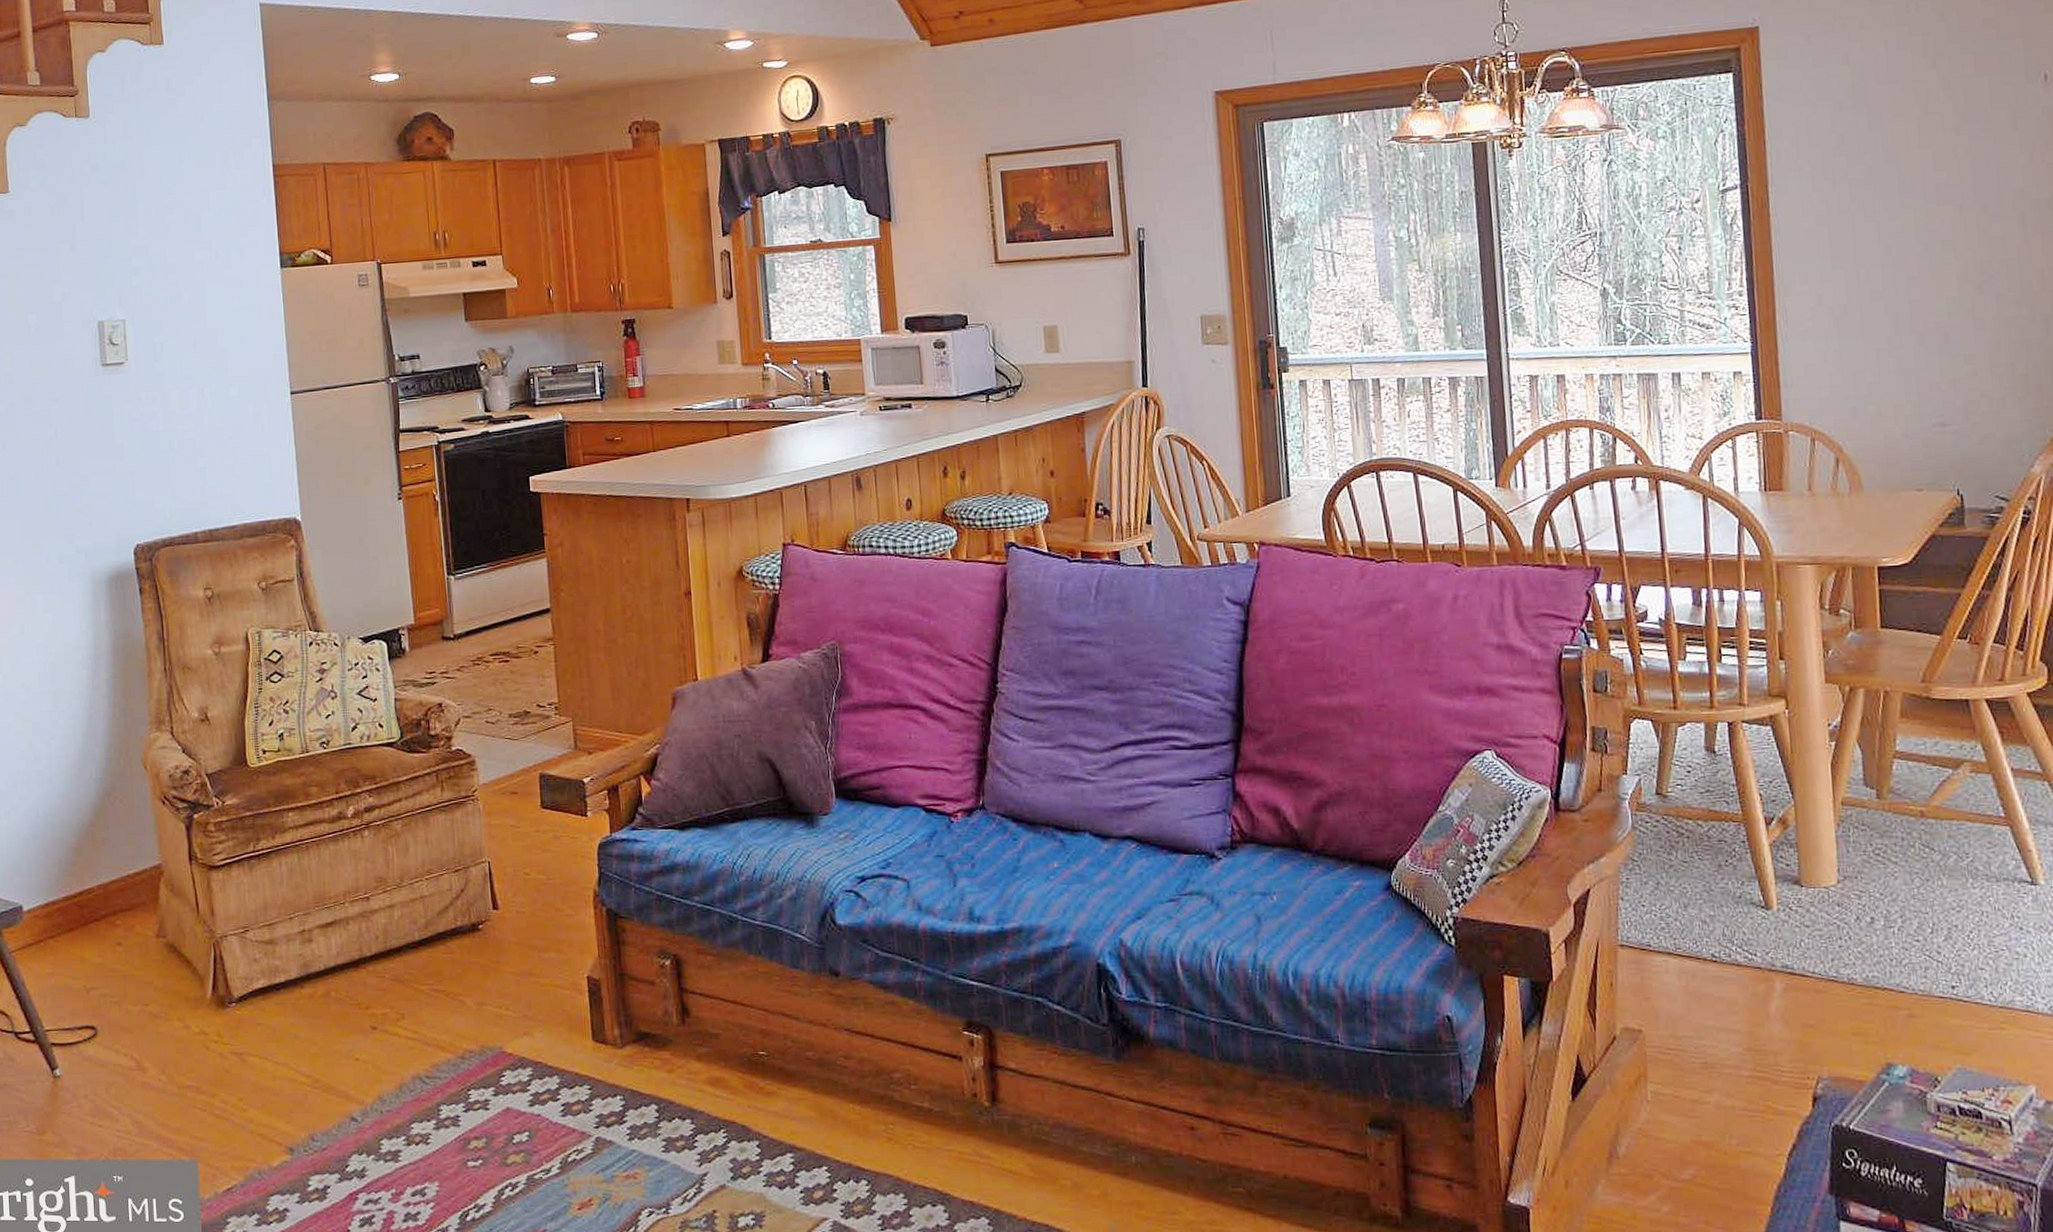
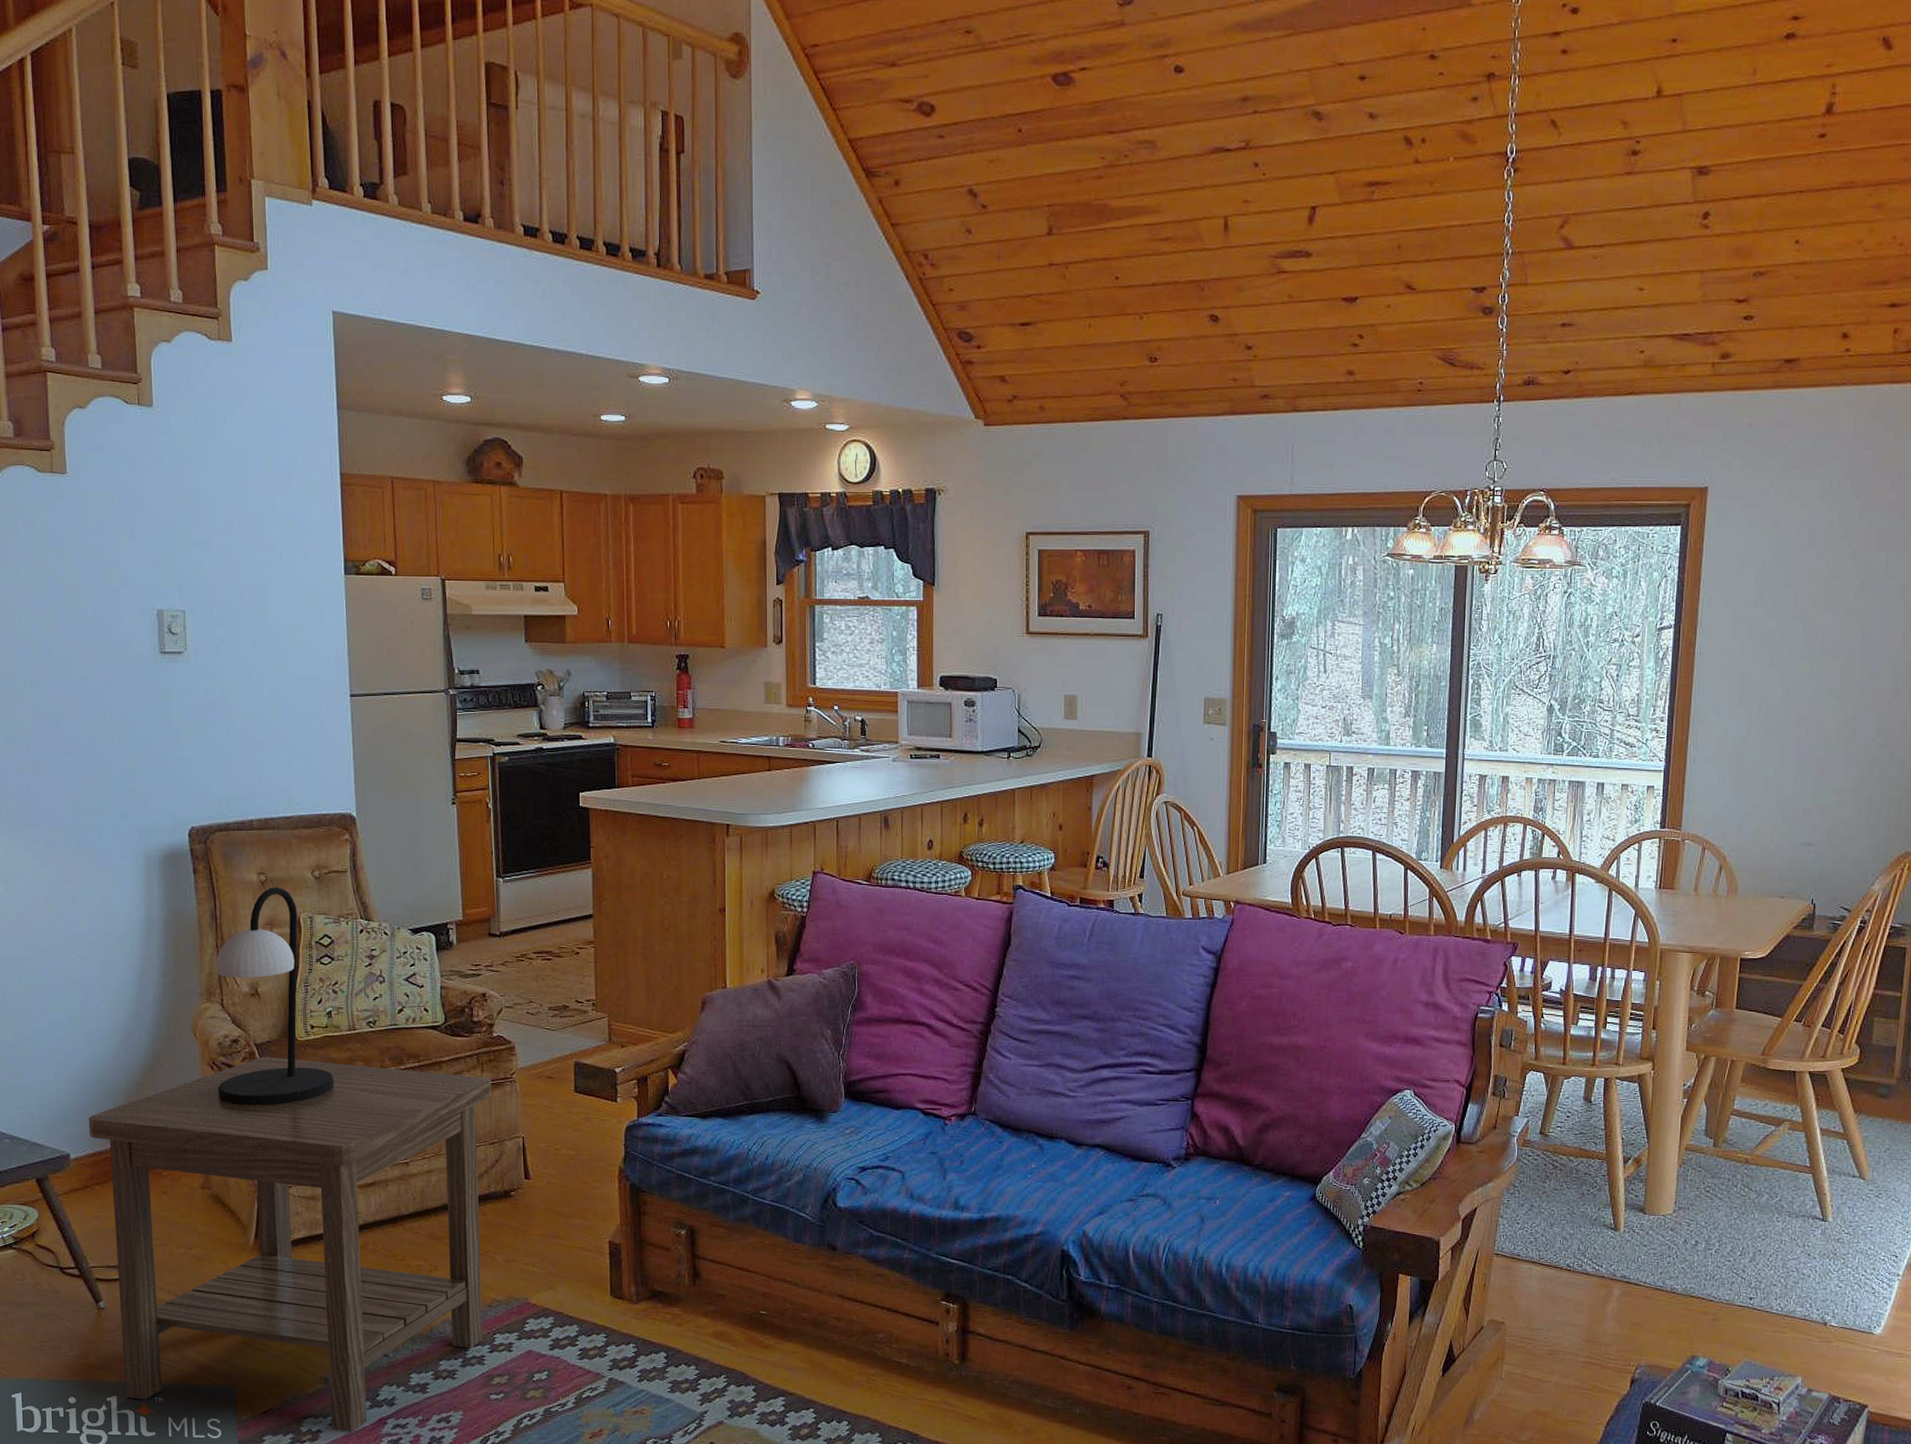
side table: none [41,787,457,1210] -> present [88,1056,491,1432]
table lamp: none [165,602,289,843] -> present [217,887,334,1106]

